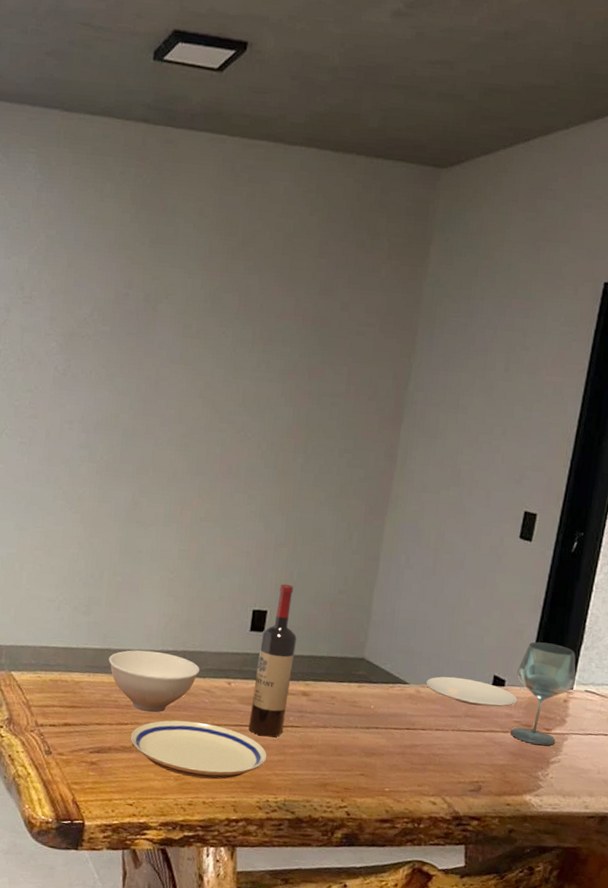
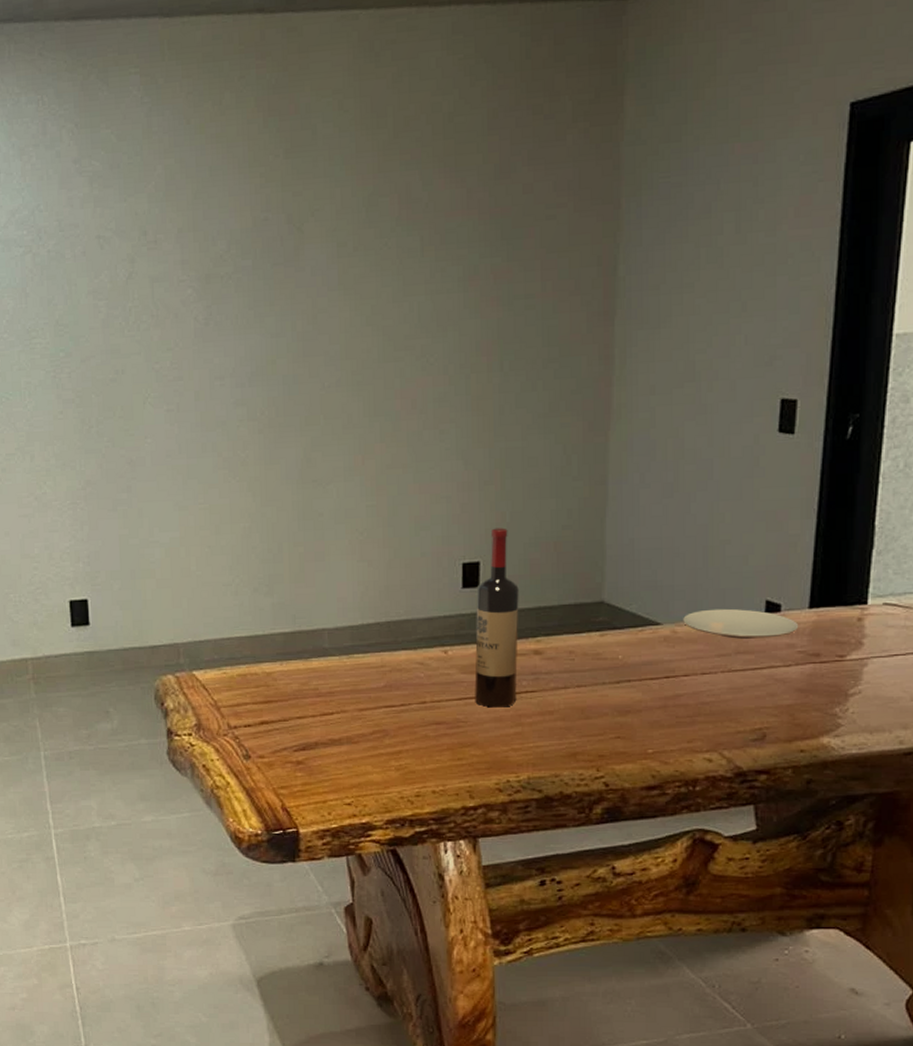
bowl: present [109,650,200,713] -> none [302,626,409,697]
plate: present [130,720,267,780] -> none [338,700,501,765]
wine glass: present [510,642,576,746] -> none [795,553,869,677]

